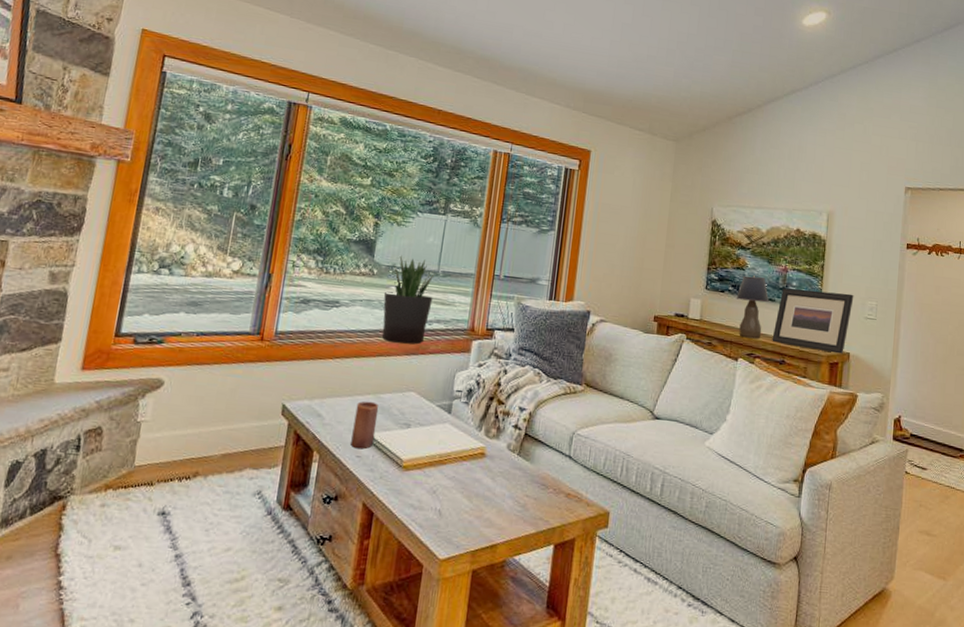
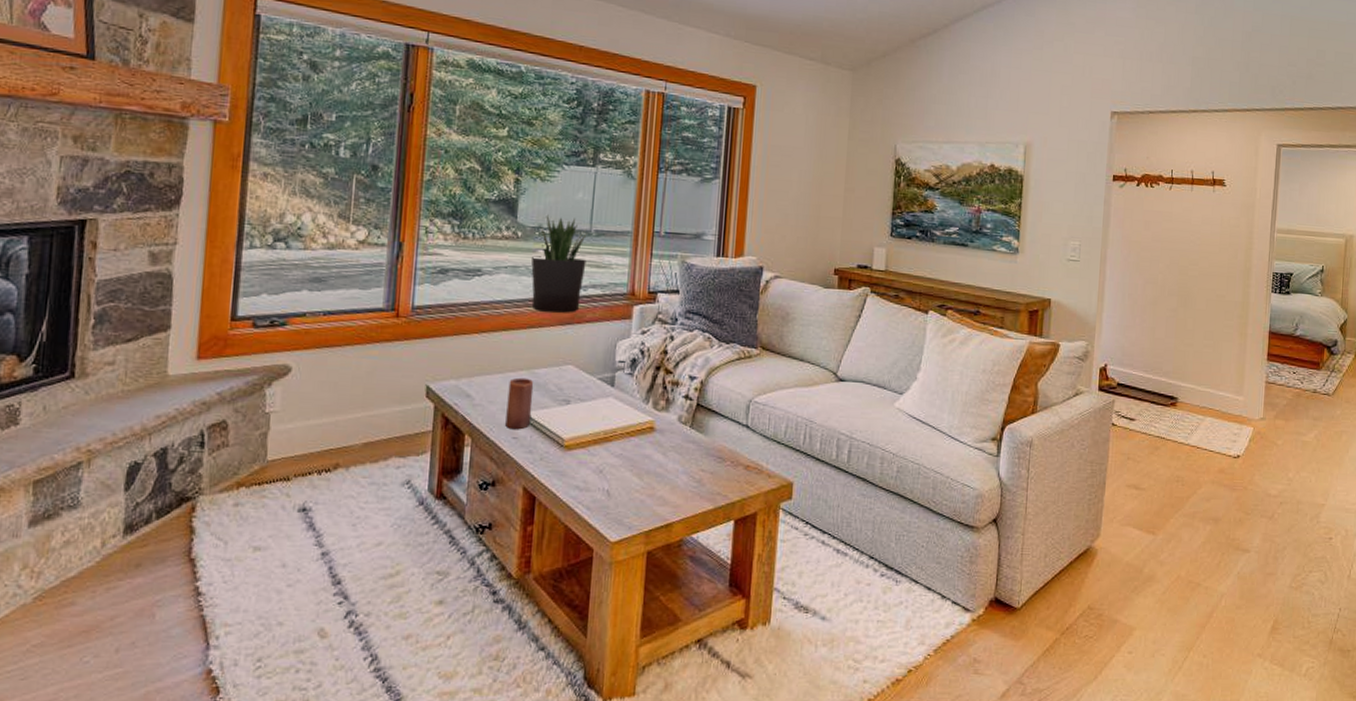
table lamp: present [736,275,769,339] -> none [925,218,962,289]
picture frame: present [772,288,854,354] -> none [965,231,1055,301]

